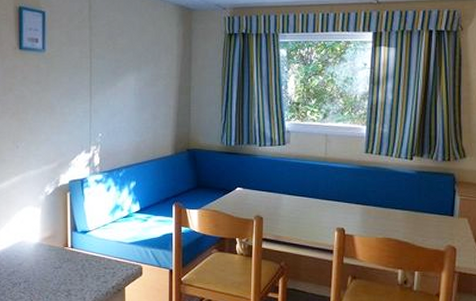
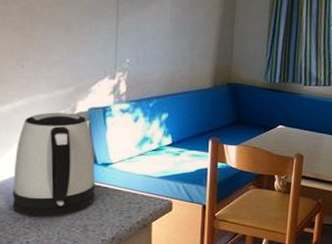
kettle: none [10,186,76,282] -> present [12,112,96,217]

